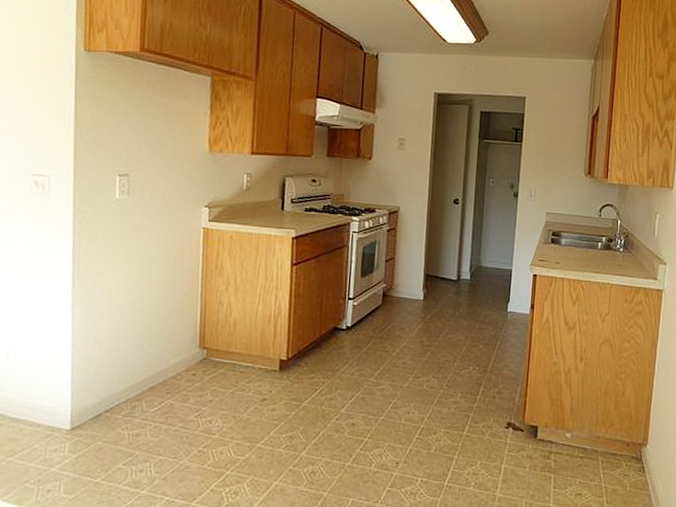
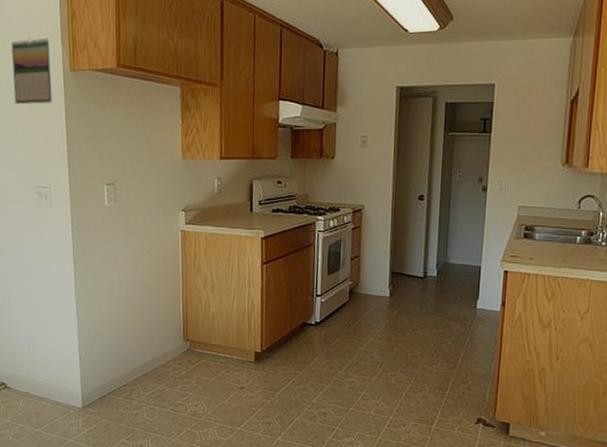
calendar: none [12,12,63,84] -> present [11,37,54,105]

